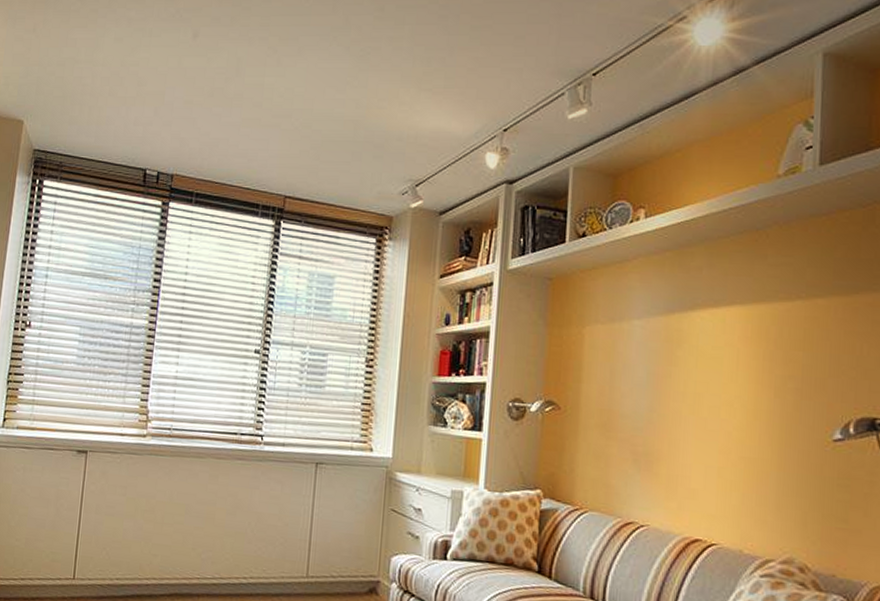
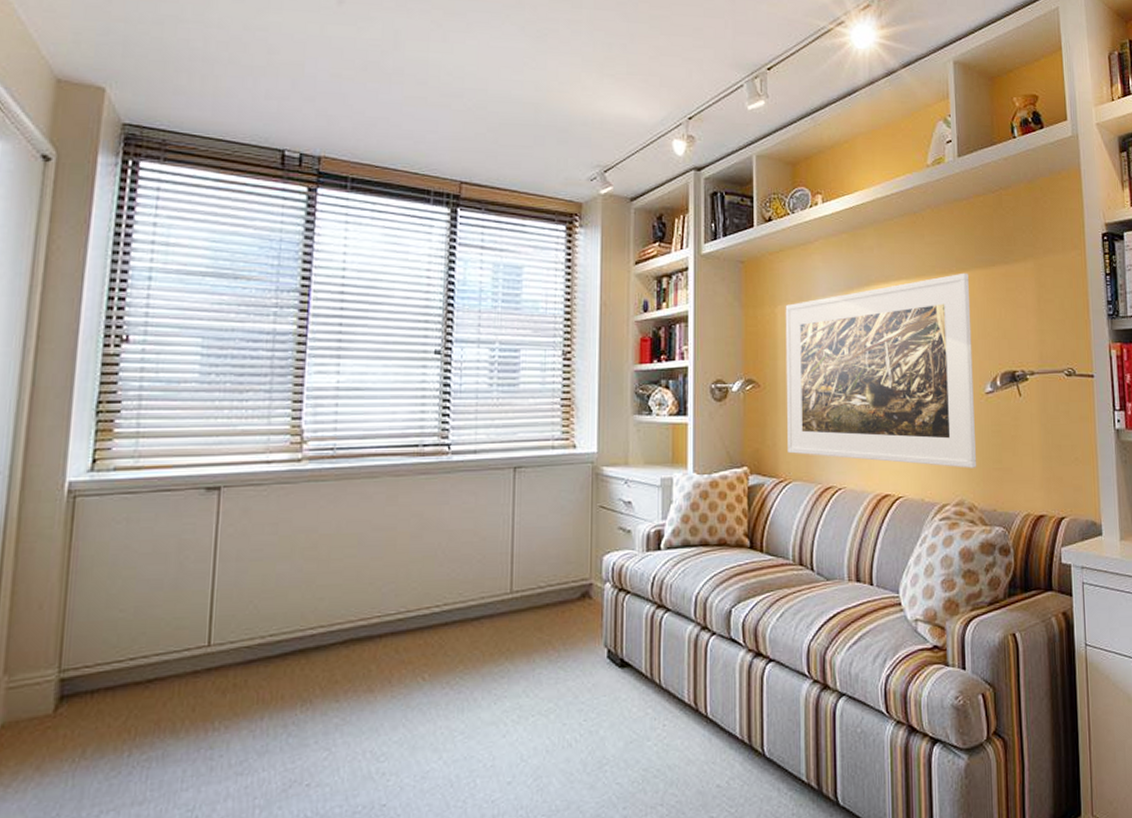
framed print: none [586,300,822,525] -> present [785,273,977,468]

